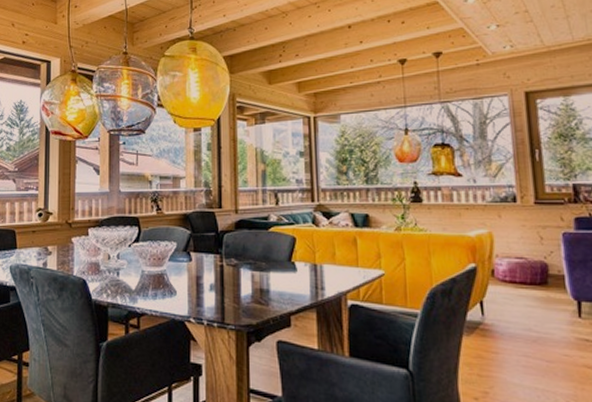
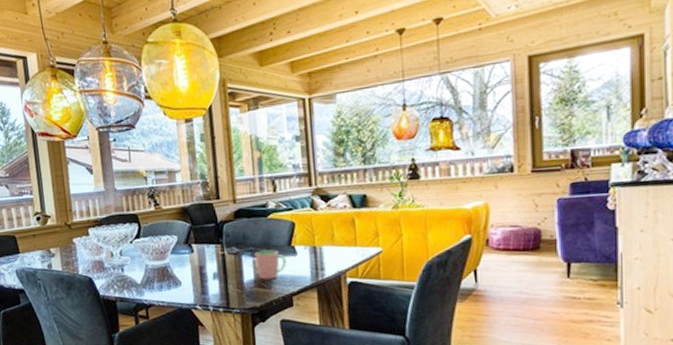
cup: none [254,264,286,296] -> present [255,250,287,280]

